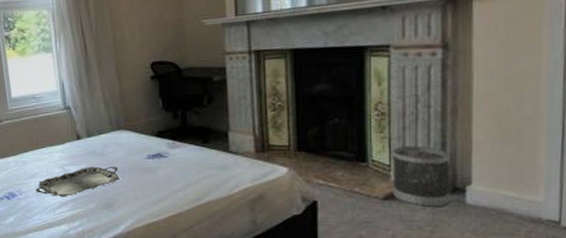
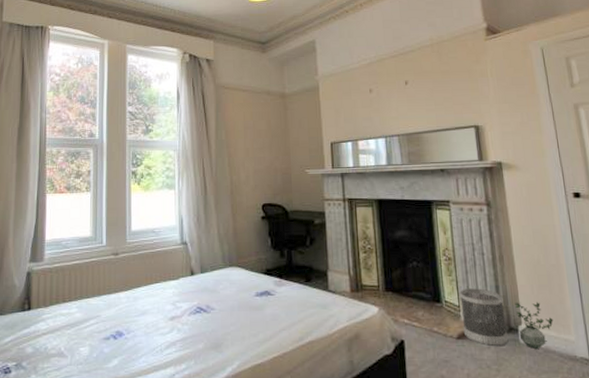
serving tray: present [35,166,120,198] -> none [144,303,229,337]
potted plant: none [465,159,517,211] -> present [514,301,554,350]

